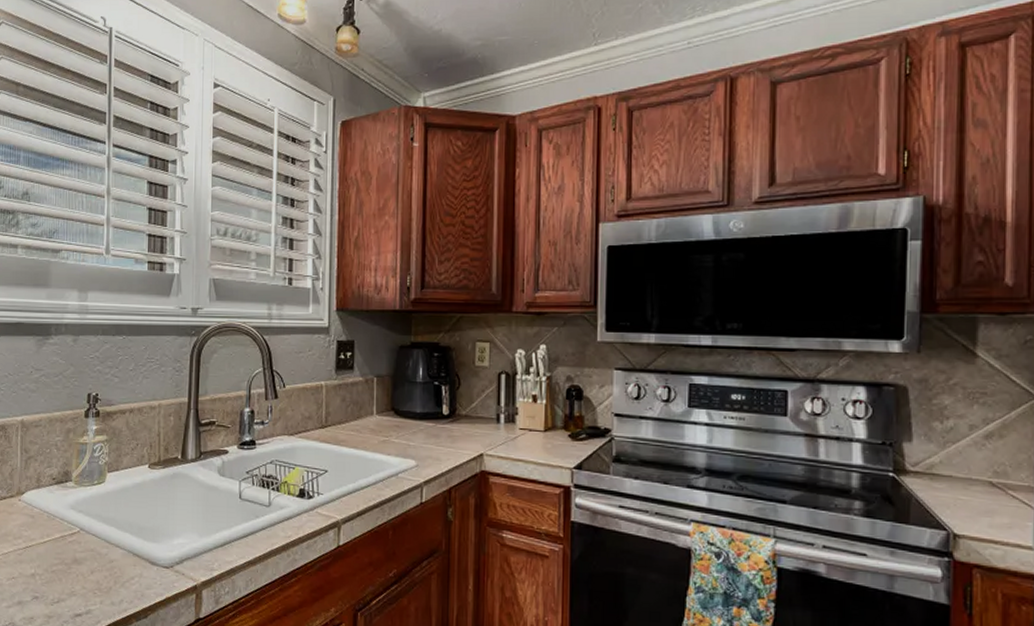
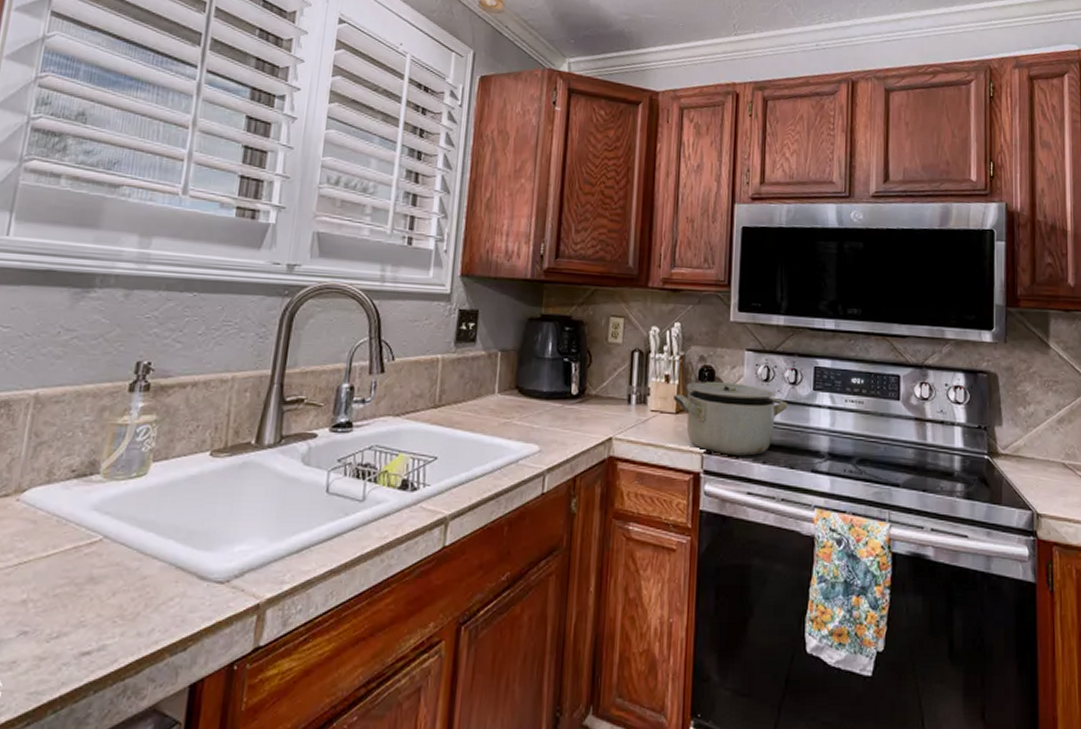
saucepan: none [541,400,660,471] -> present [673,381,788,456]

